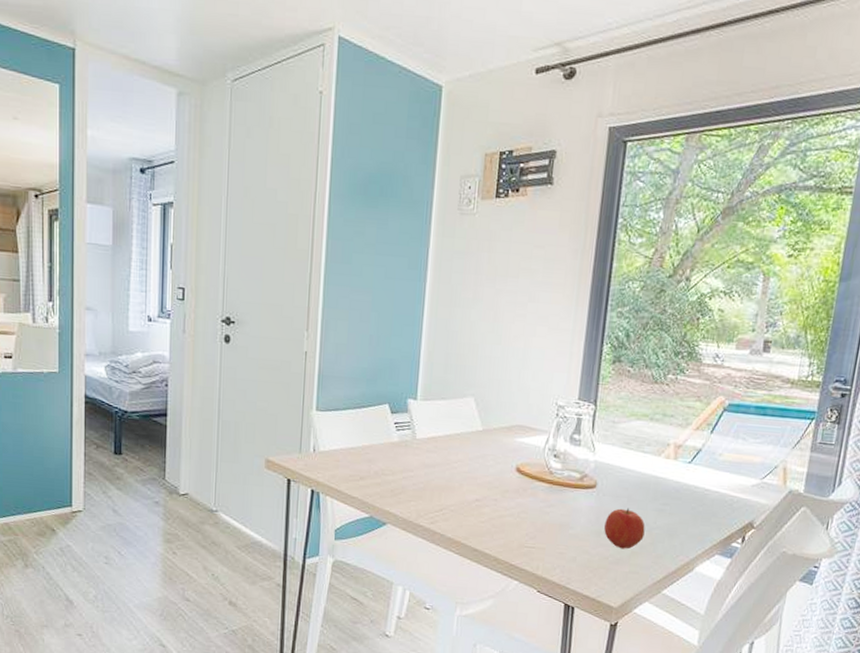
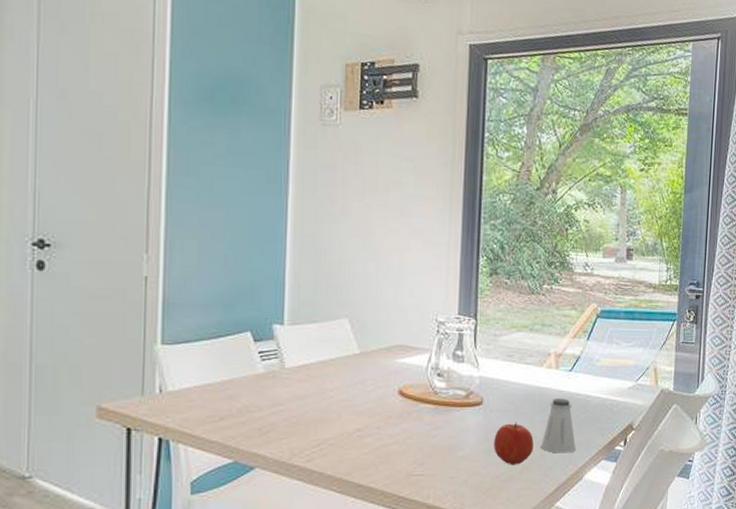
saltshaker: none [652,489,689,544] -> present [541,399,577,453]

